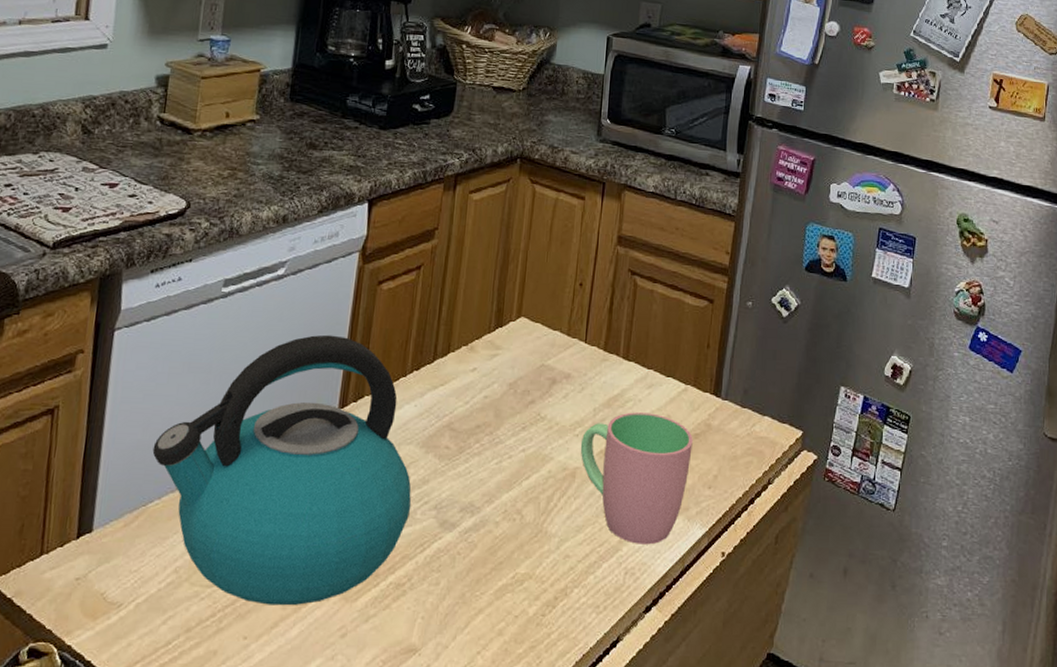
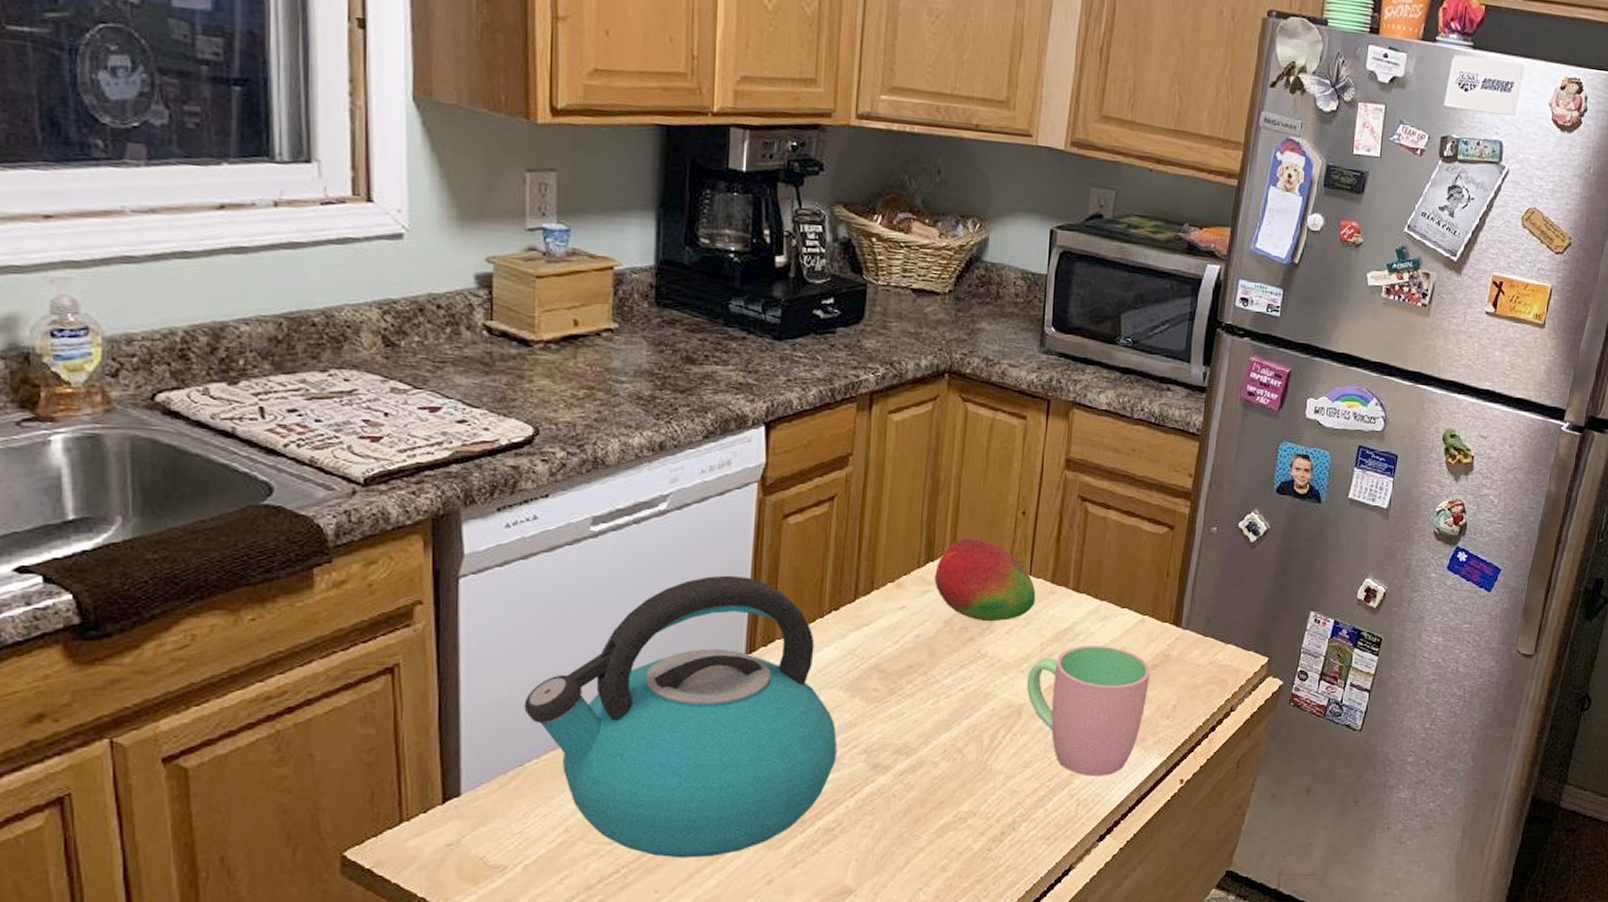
fruit: none [502,306,590,386] -> present [934,538,1036,622]

